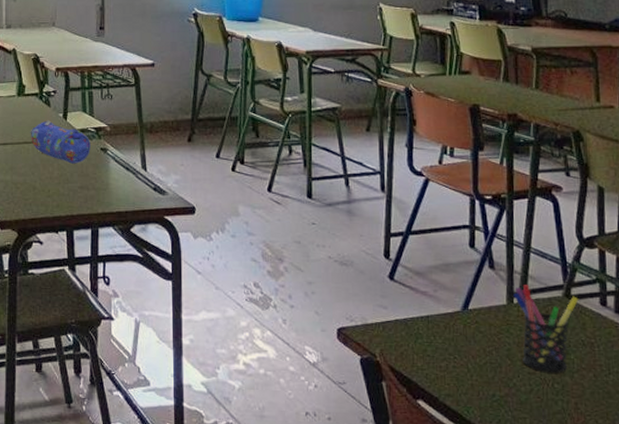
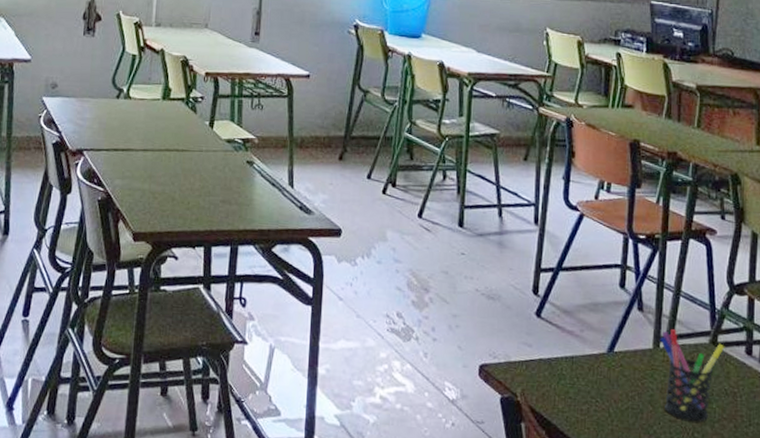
pencil case: present [30,120,90,164] -> none [173,128,236,176]

